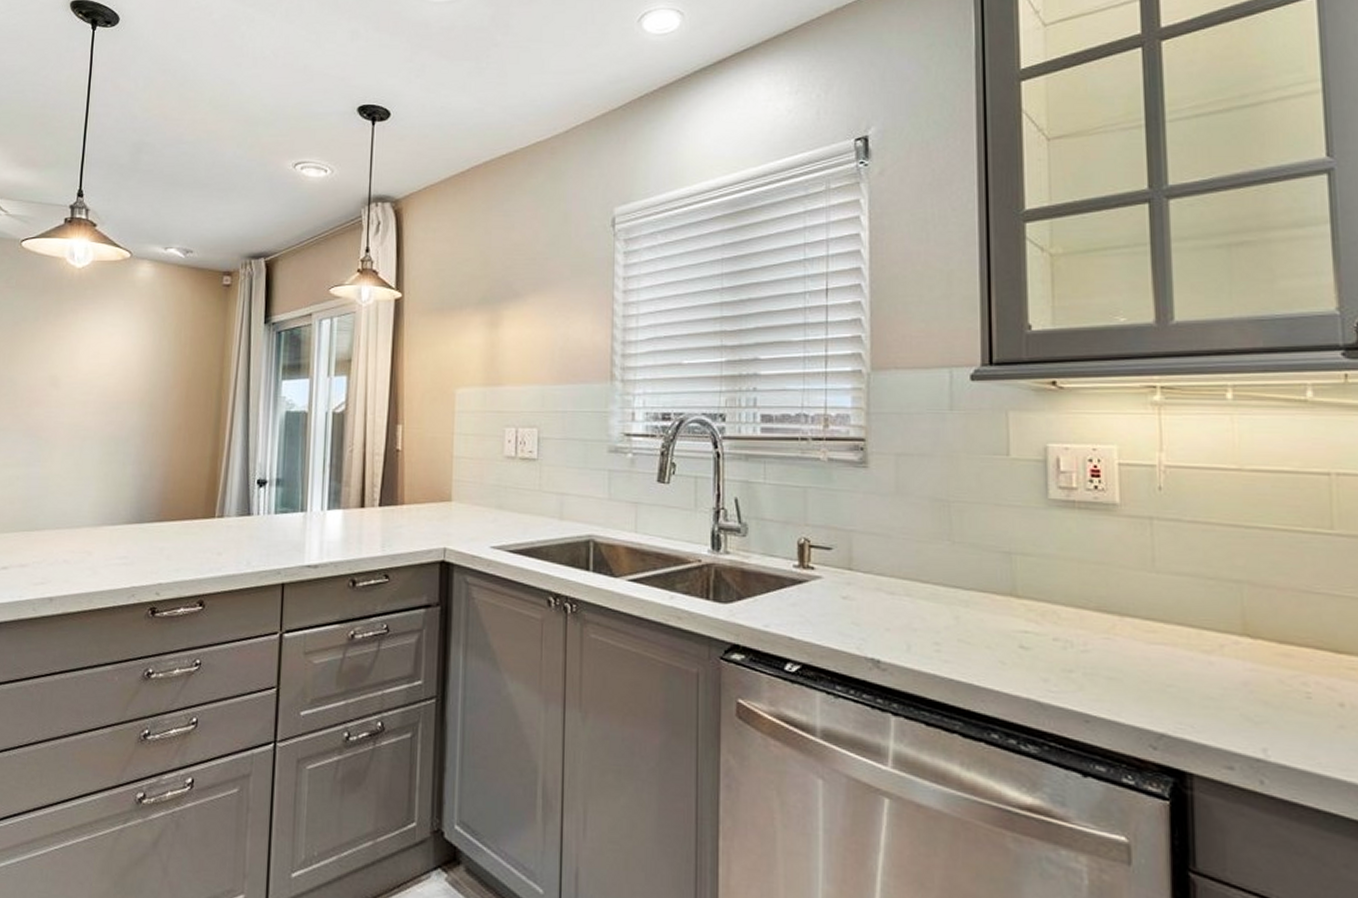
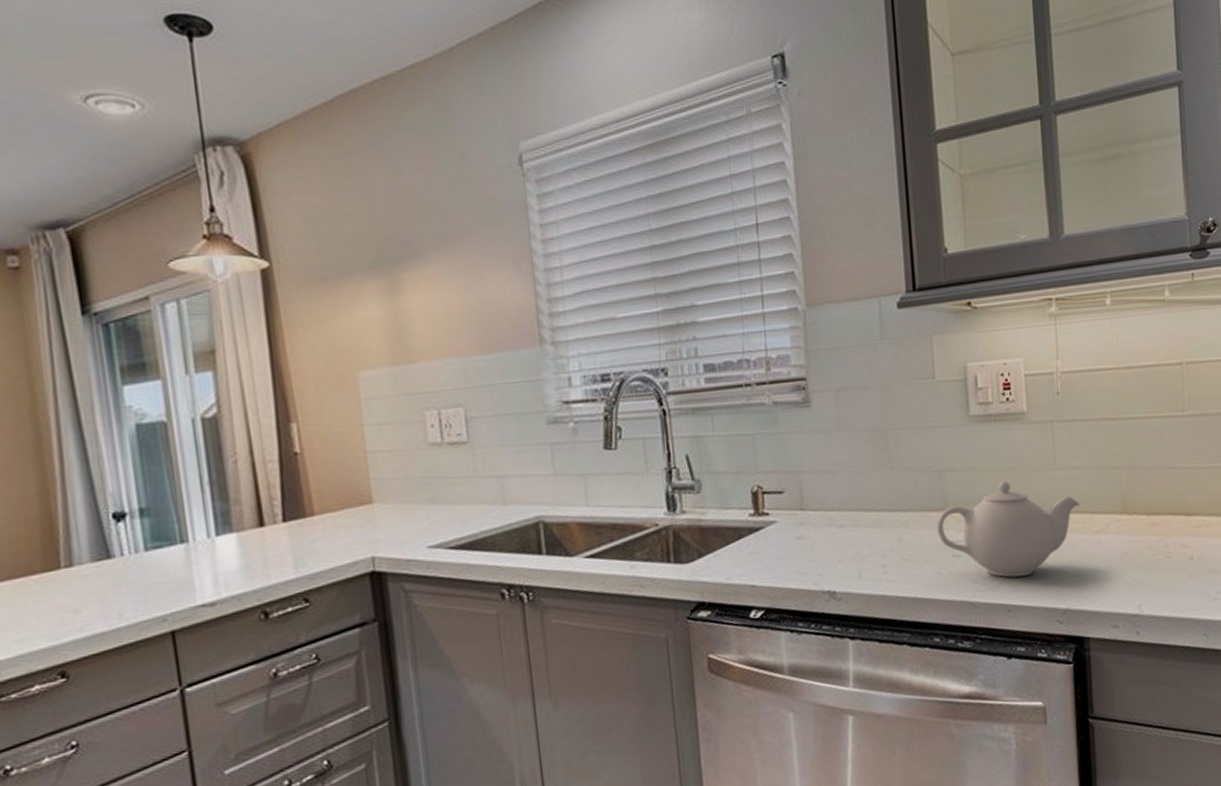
teapot: none [1002,574,1185,685] -> present [936,480,1080,577]

